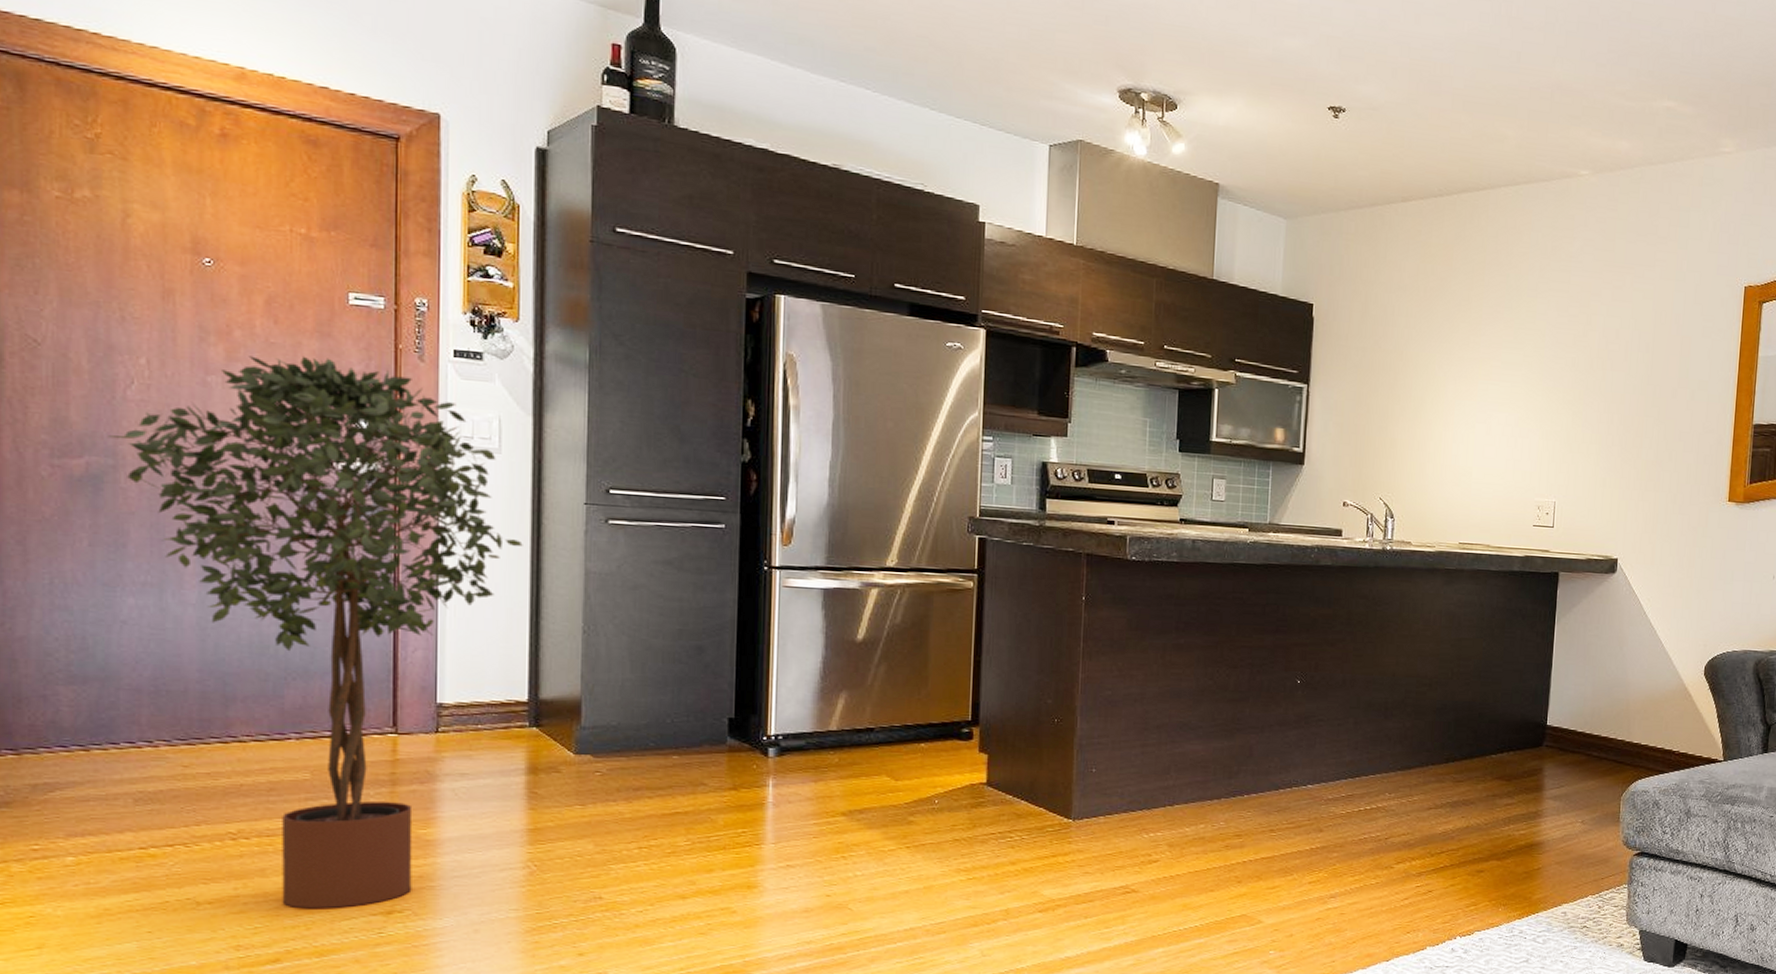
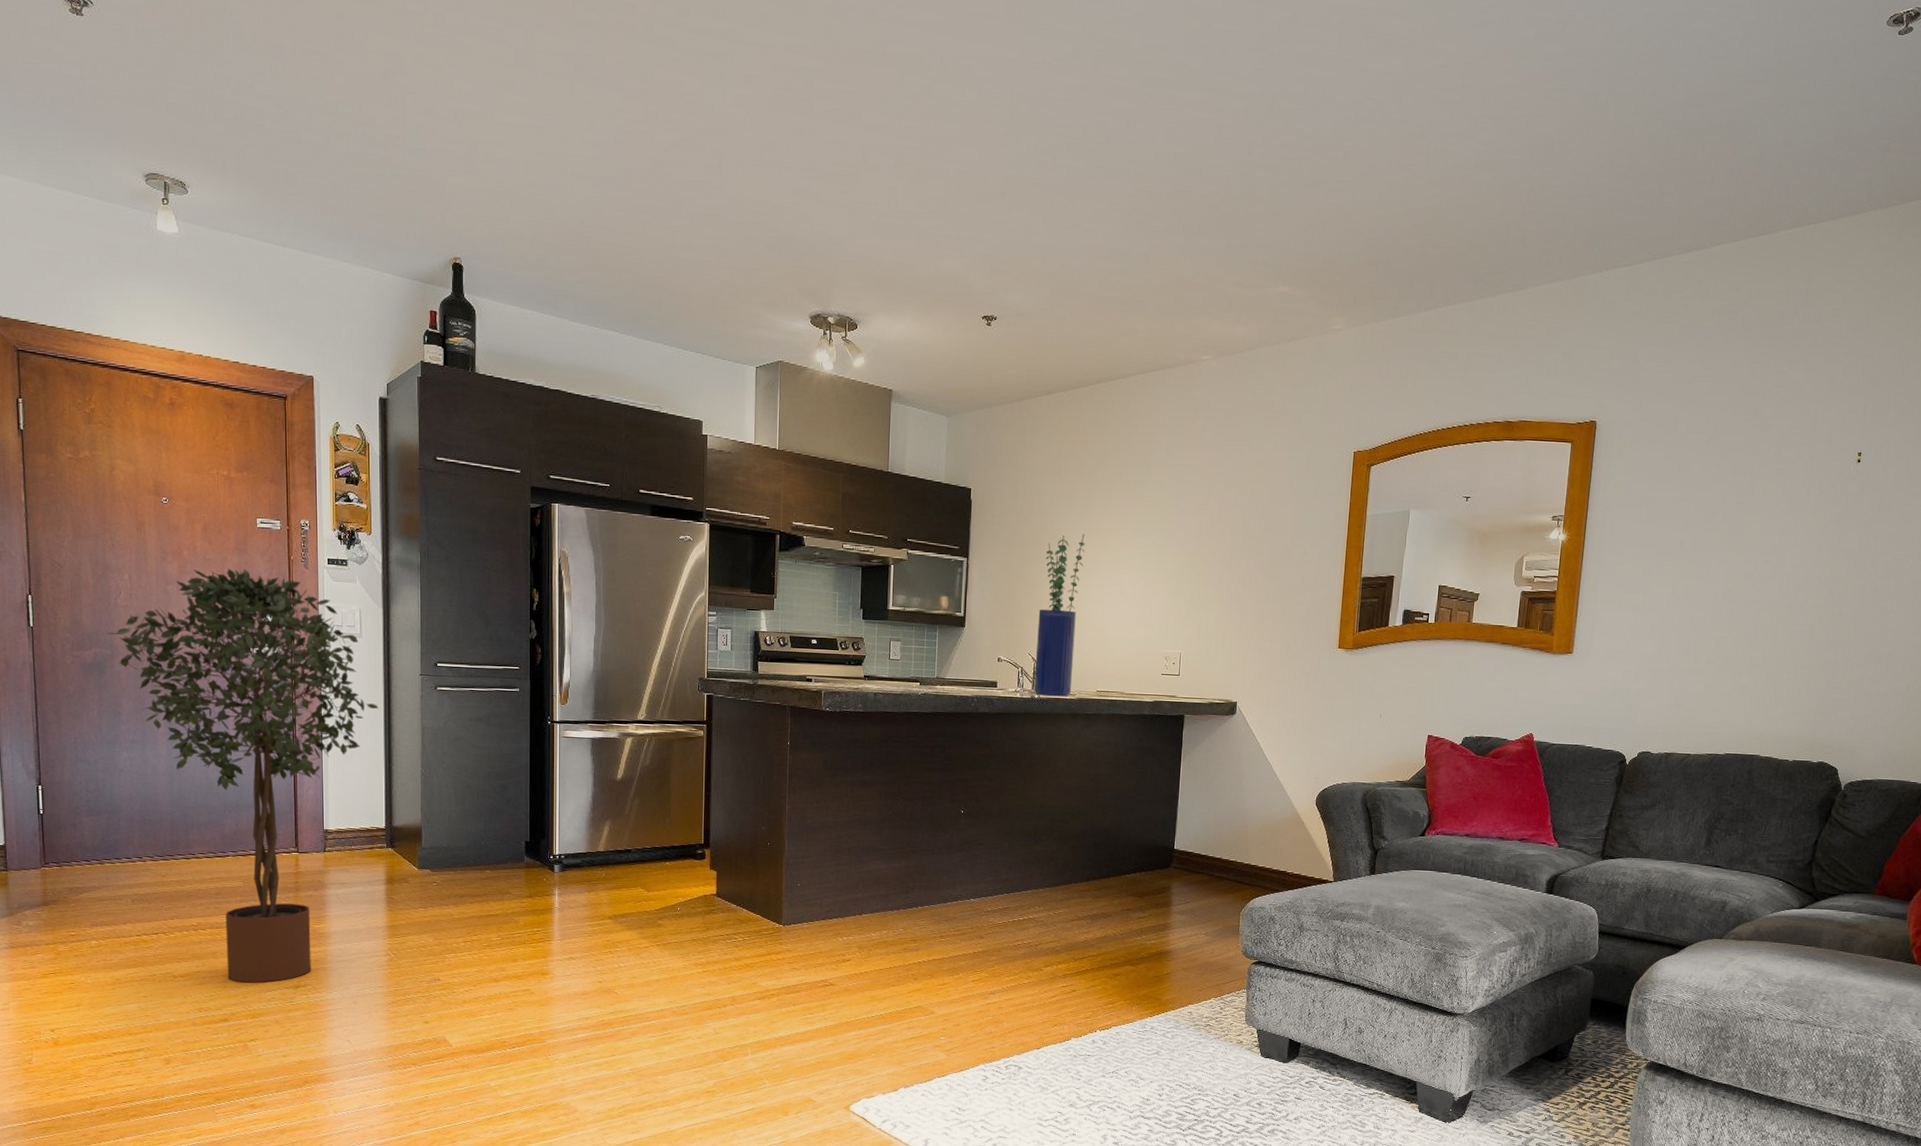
vase: none [1385,361,1447,550] -> present [1033,533,1086,697]

